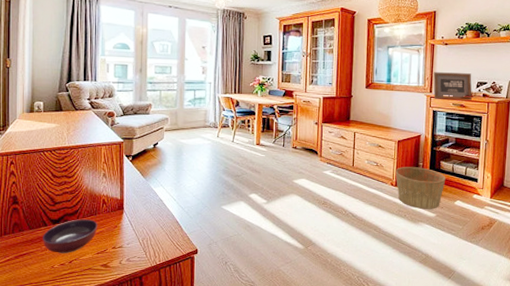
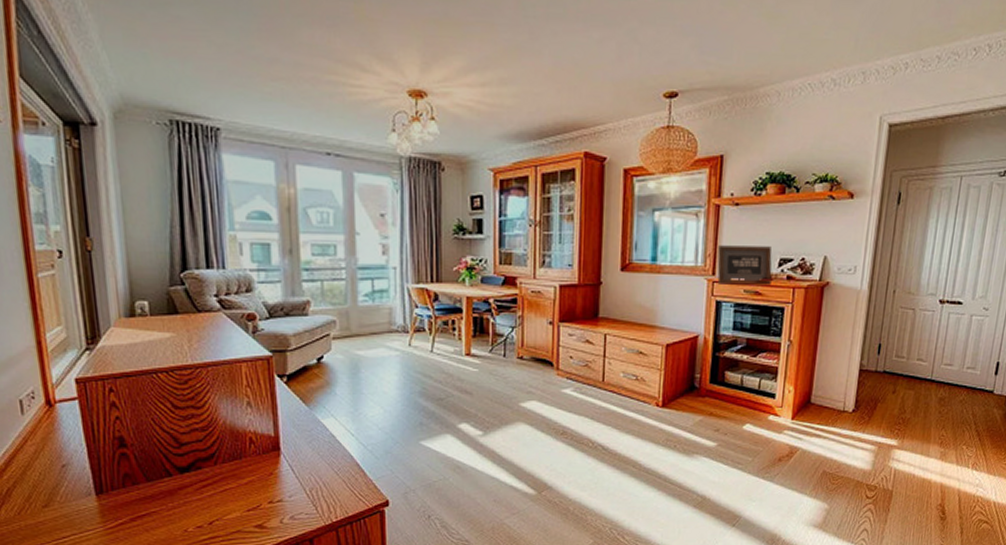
bowl: present [43,219,98,254] -> none [167,465,246,514]
basket: present [395,167,446,209] -> none [662,380,732,436]

